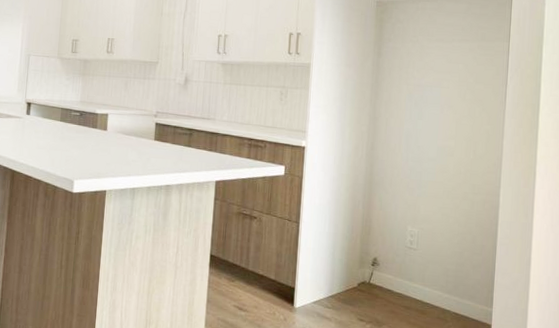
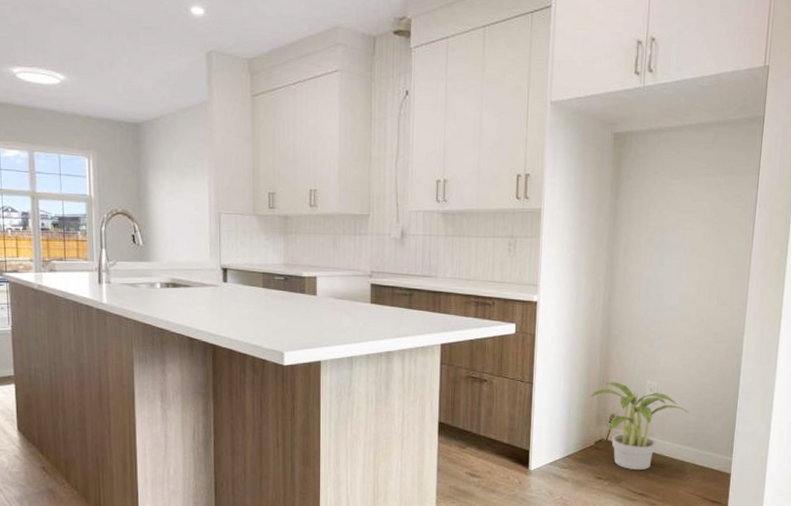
potted plant: none [353,226,448,316] -> present [590,382,689,471]

